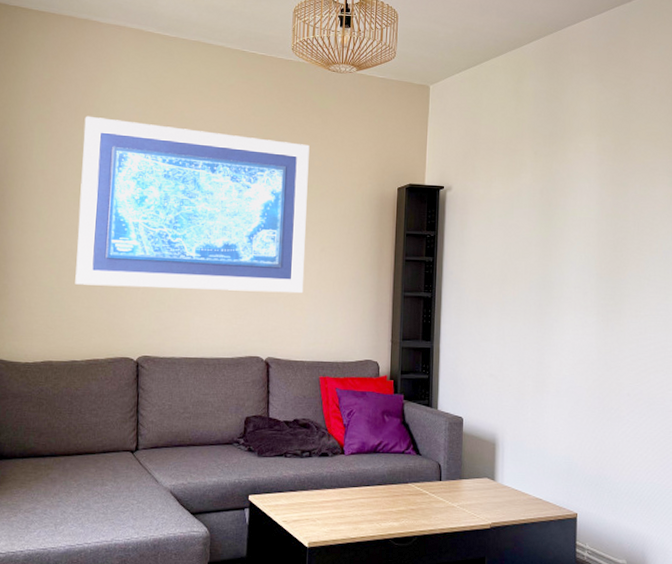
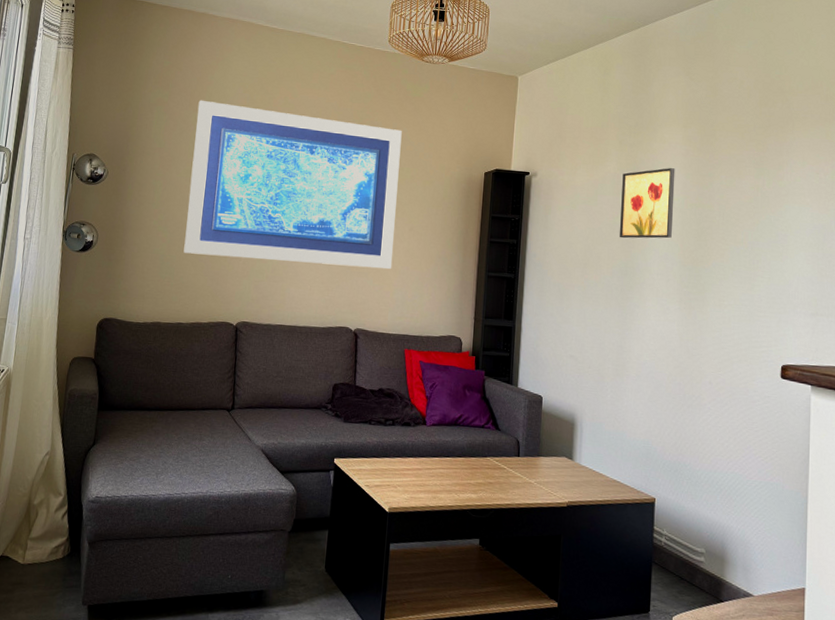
wall art: none [536,178,591,252] -> present [619,168,675,239]

